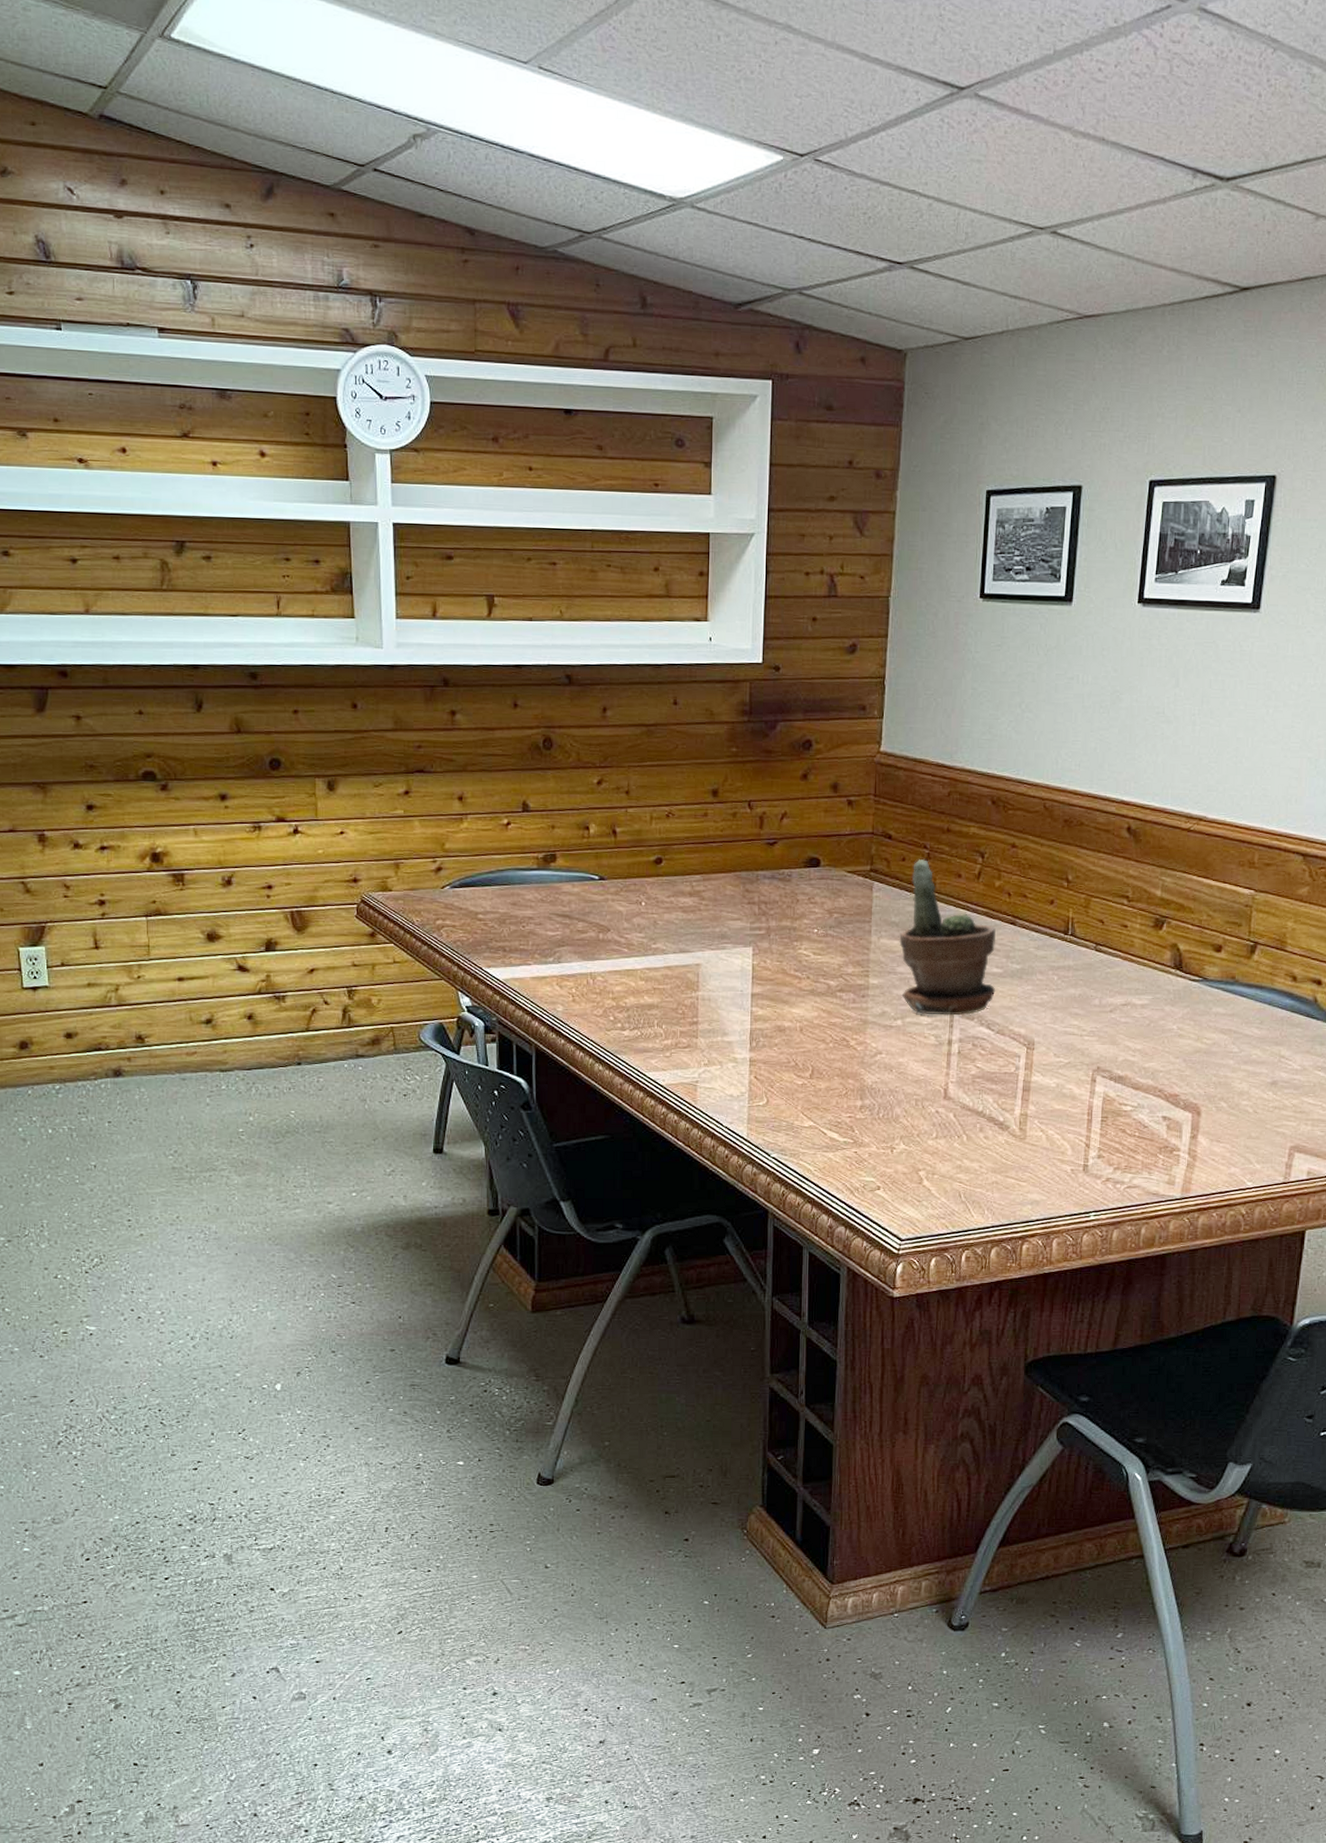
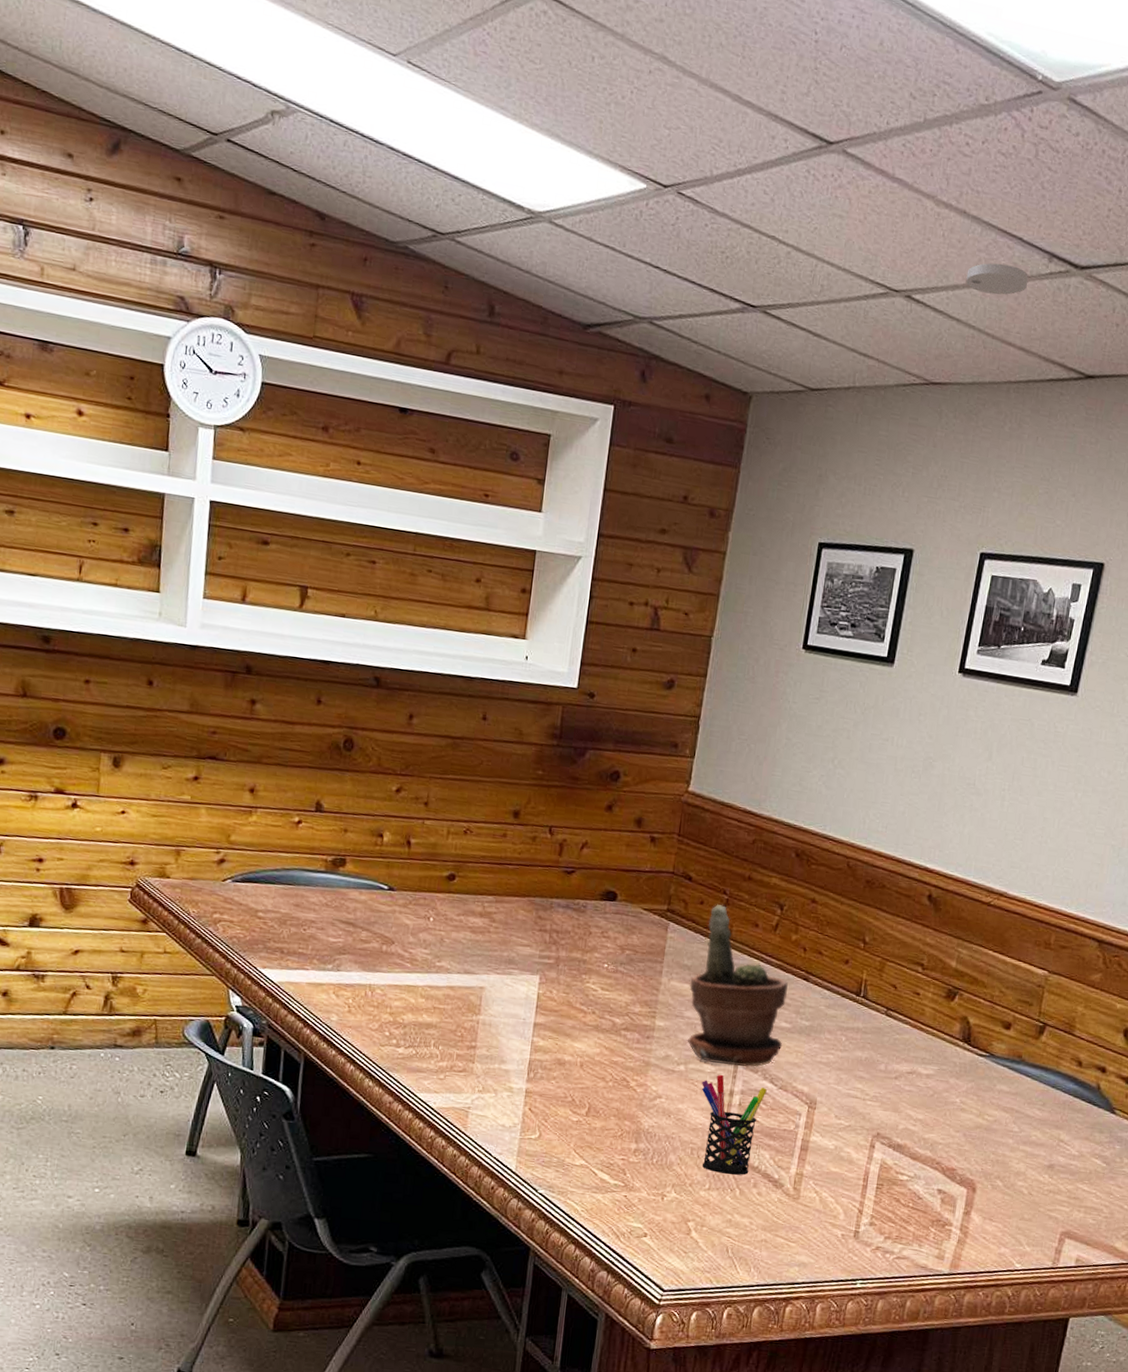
pen holder: none [920,1026,984,1121] -> present [701,1075,767,1175]
smoke detector: none [1110,186,1174,219] -> present [965,263,1029,295]

